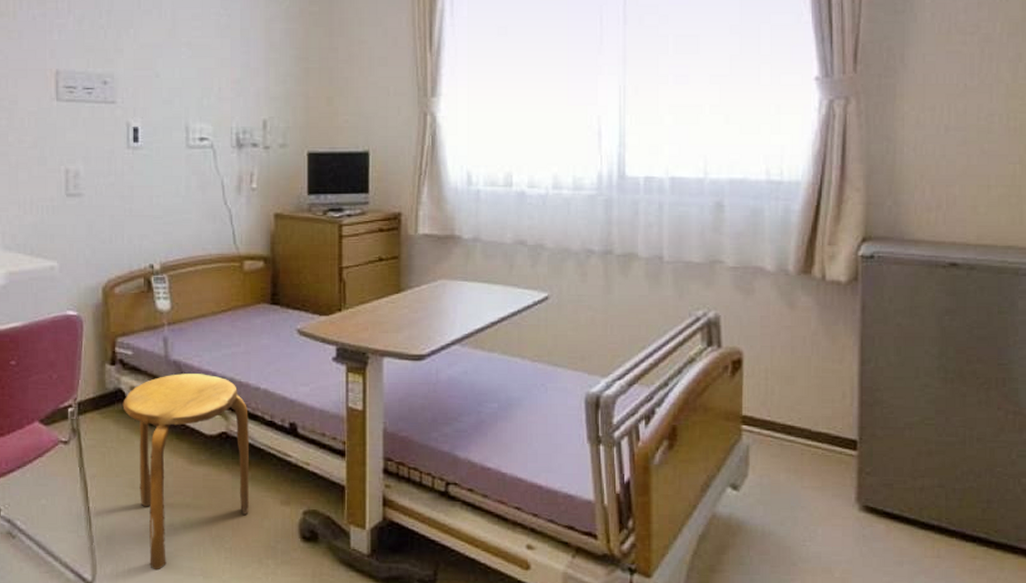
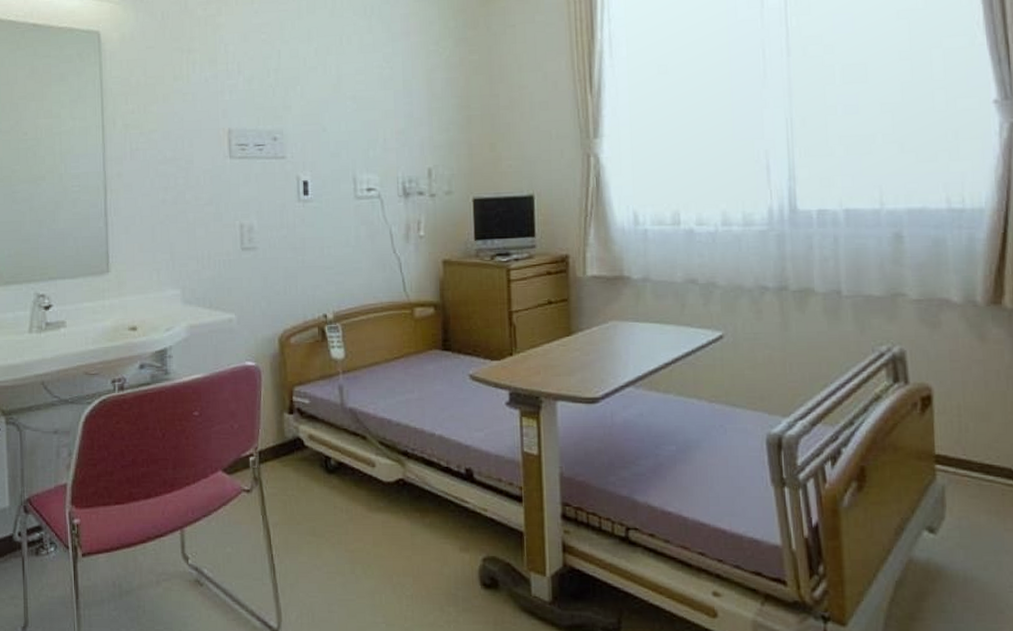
stool: present [122,373,249,570] -> none [301,421,429,618]

